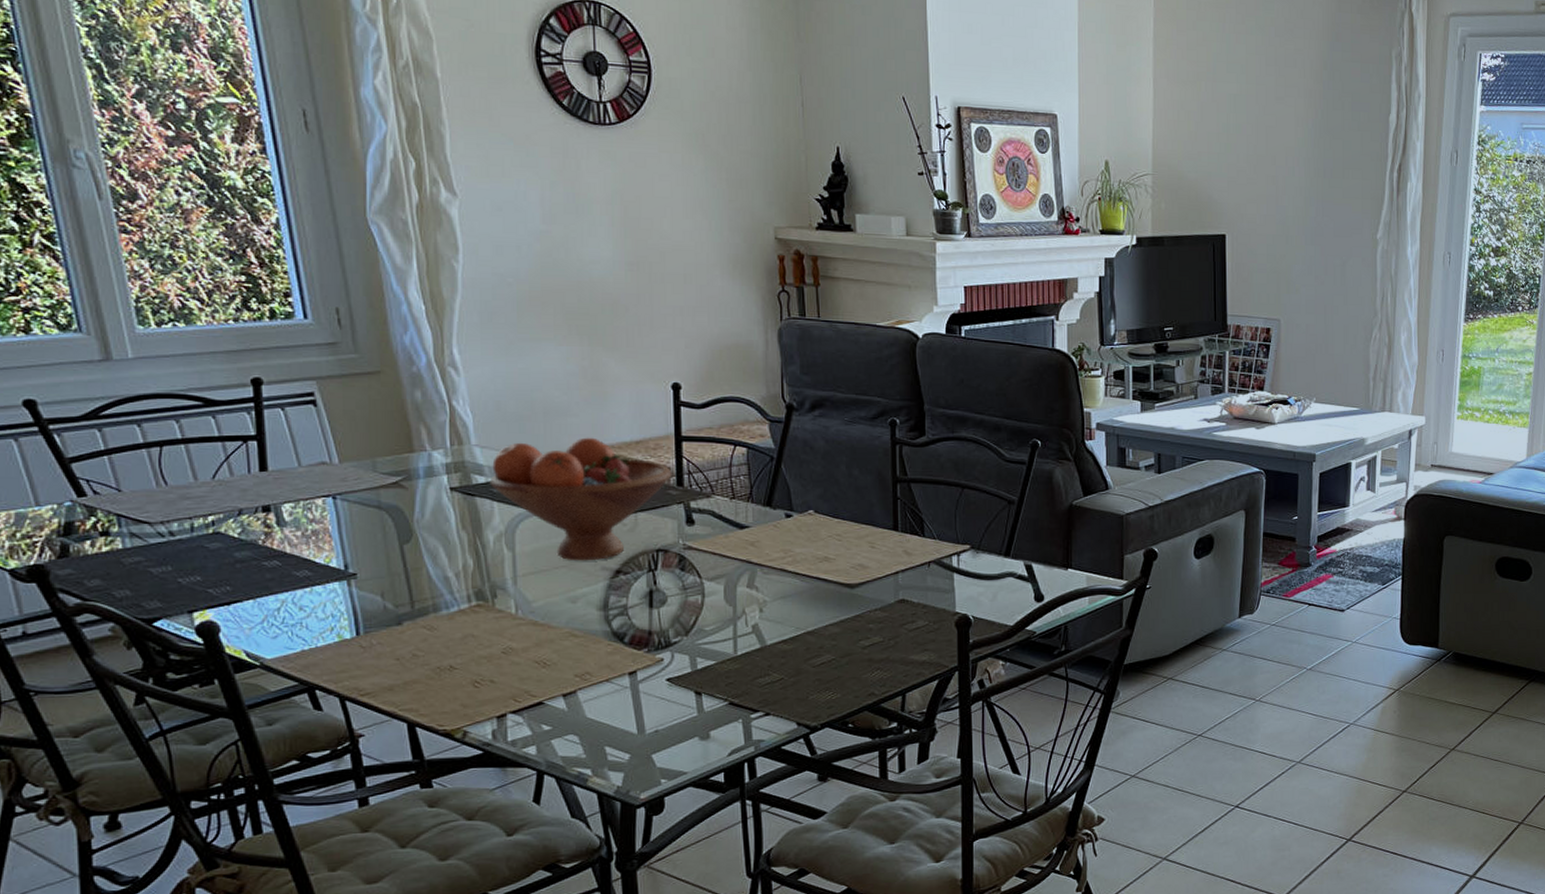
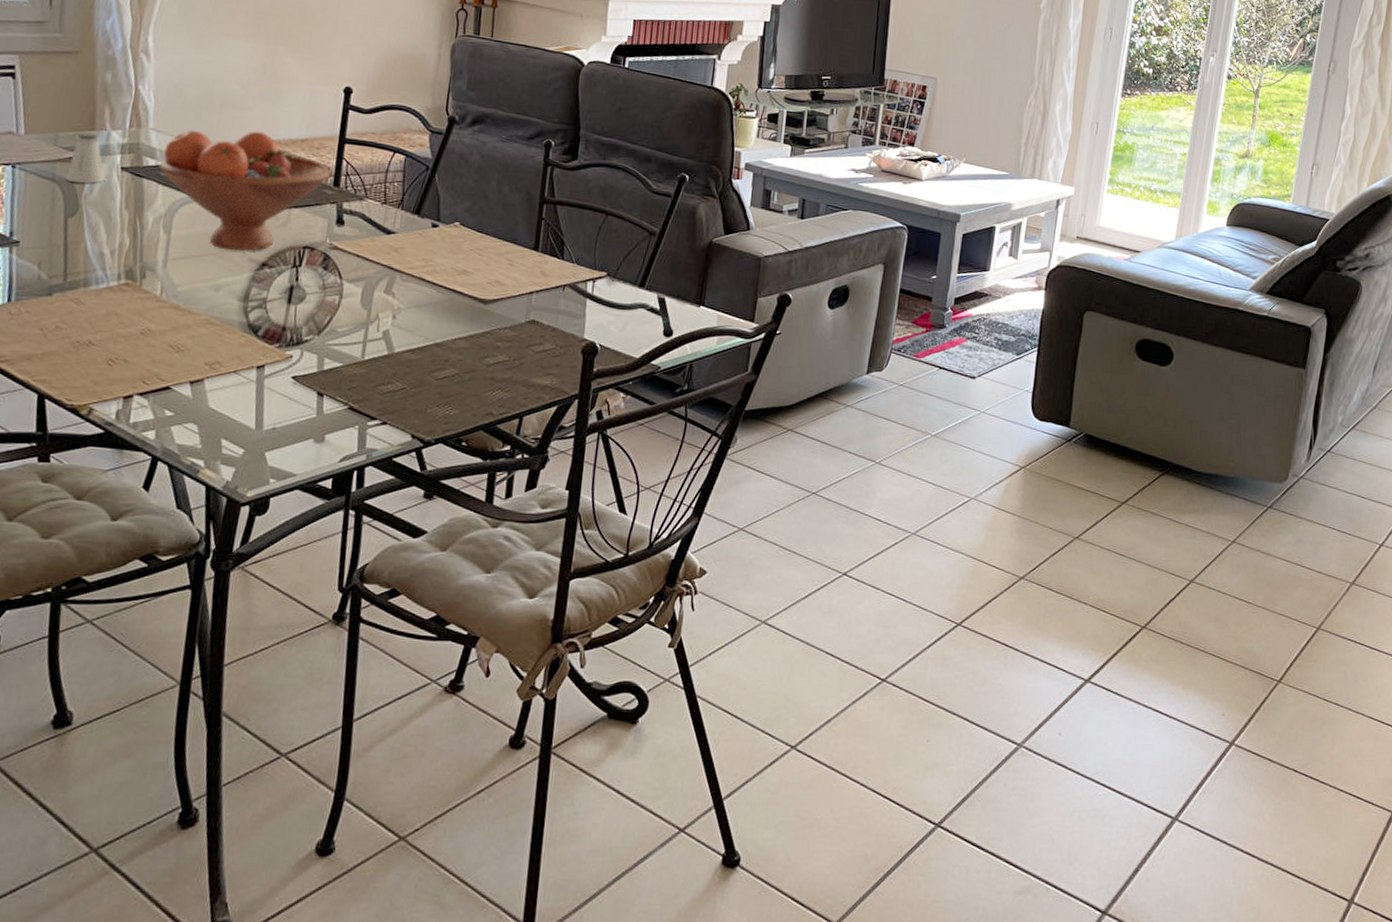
saltshaker: none [393,455,434,507] -> present [66,132,105,183]

